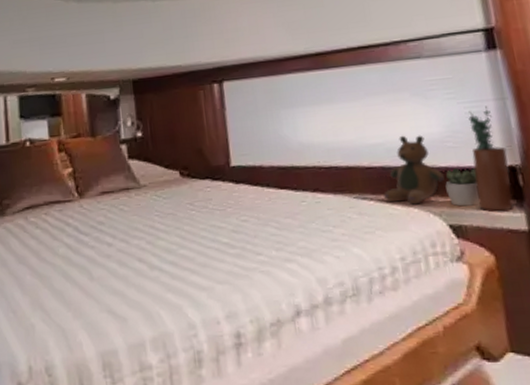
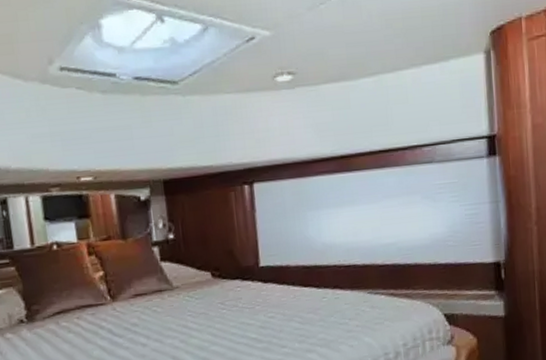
teddy bear: present [384,135,446,205] -> none [393,235,445,298]
succulent plant: present [445,168,480,207] -> none [444,264,470,298]
vase: present [468,106,514,212] -> none [467,208,496,302]

